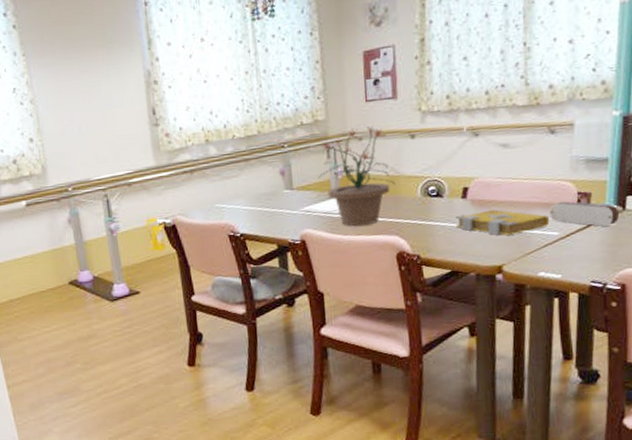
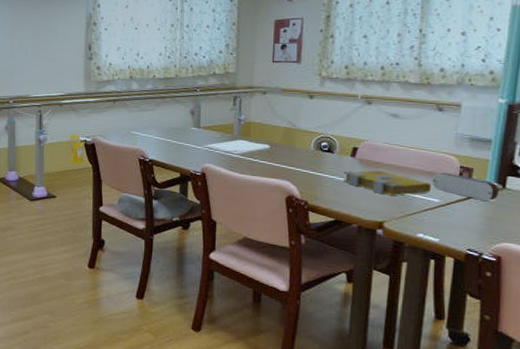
potted plant: present [318,126,395,227] -> none [223,83,291,168]

